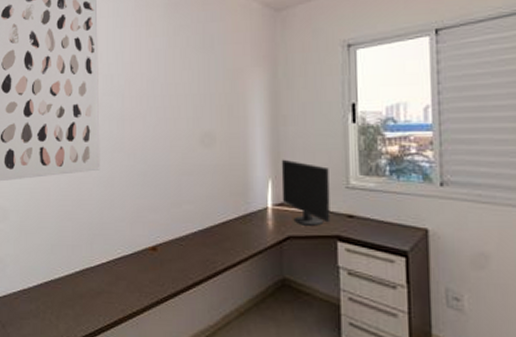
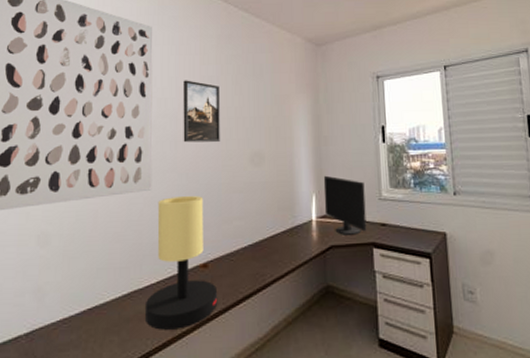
table lamp: none [96,176,168,309] -> present [144,195,218,330]
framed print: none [129,54,169,121] -> present [183,80,221,143]

